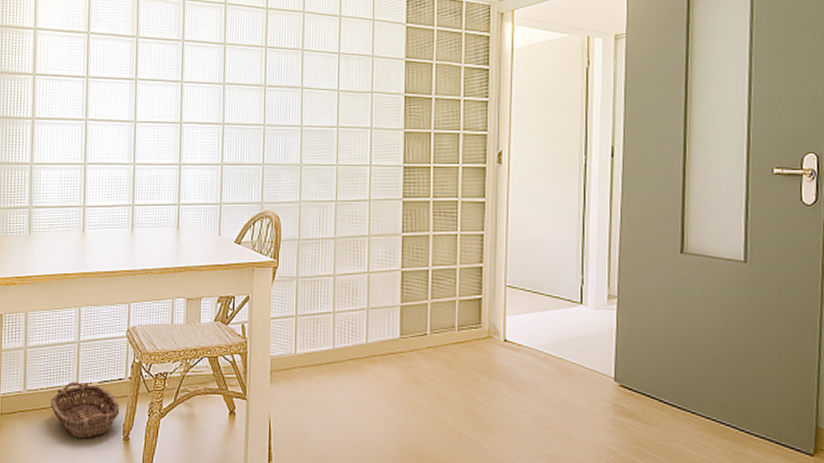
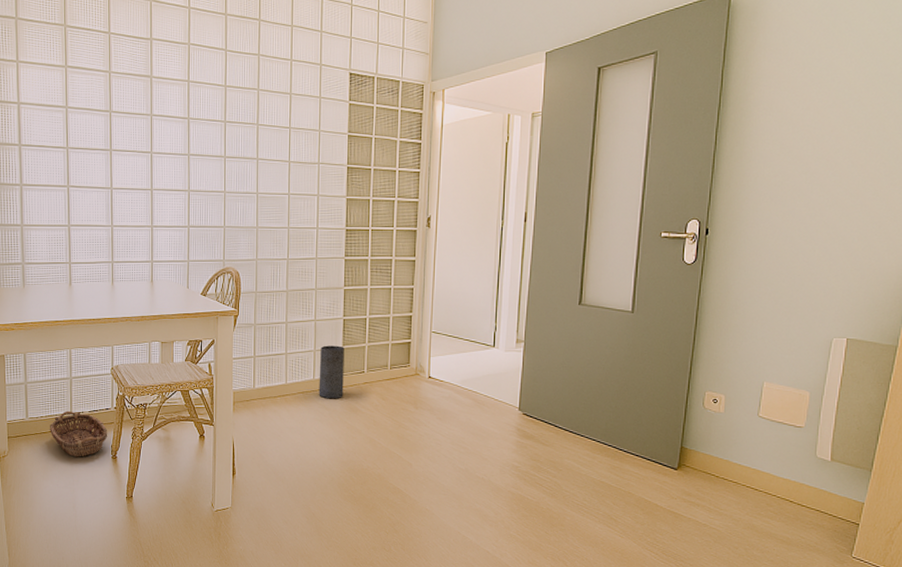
vase: none [372,302,403,367] -> present [319,345,344,399]

